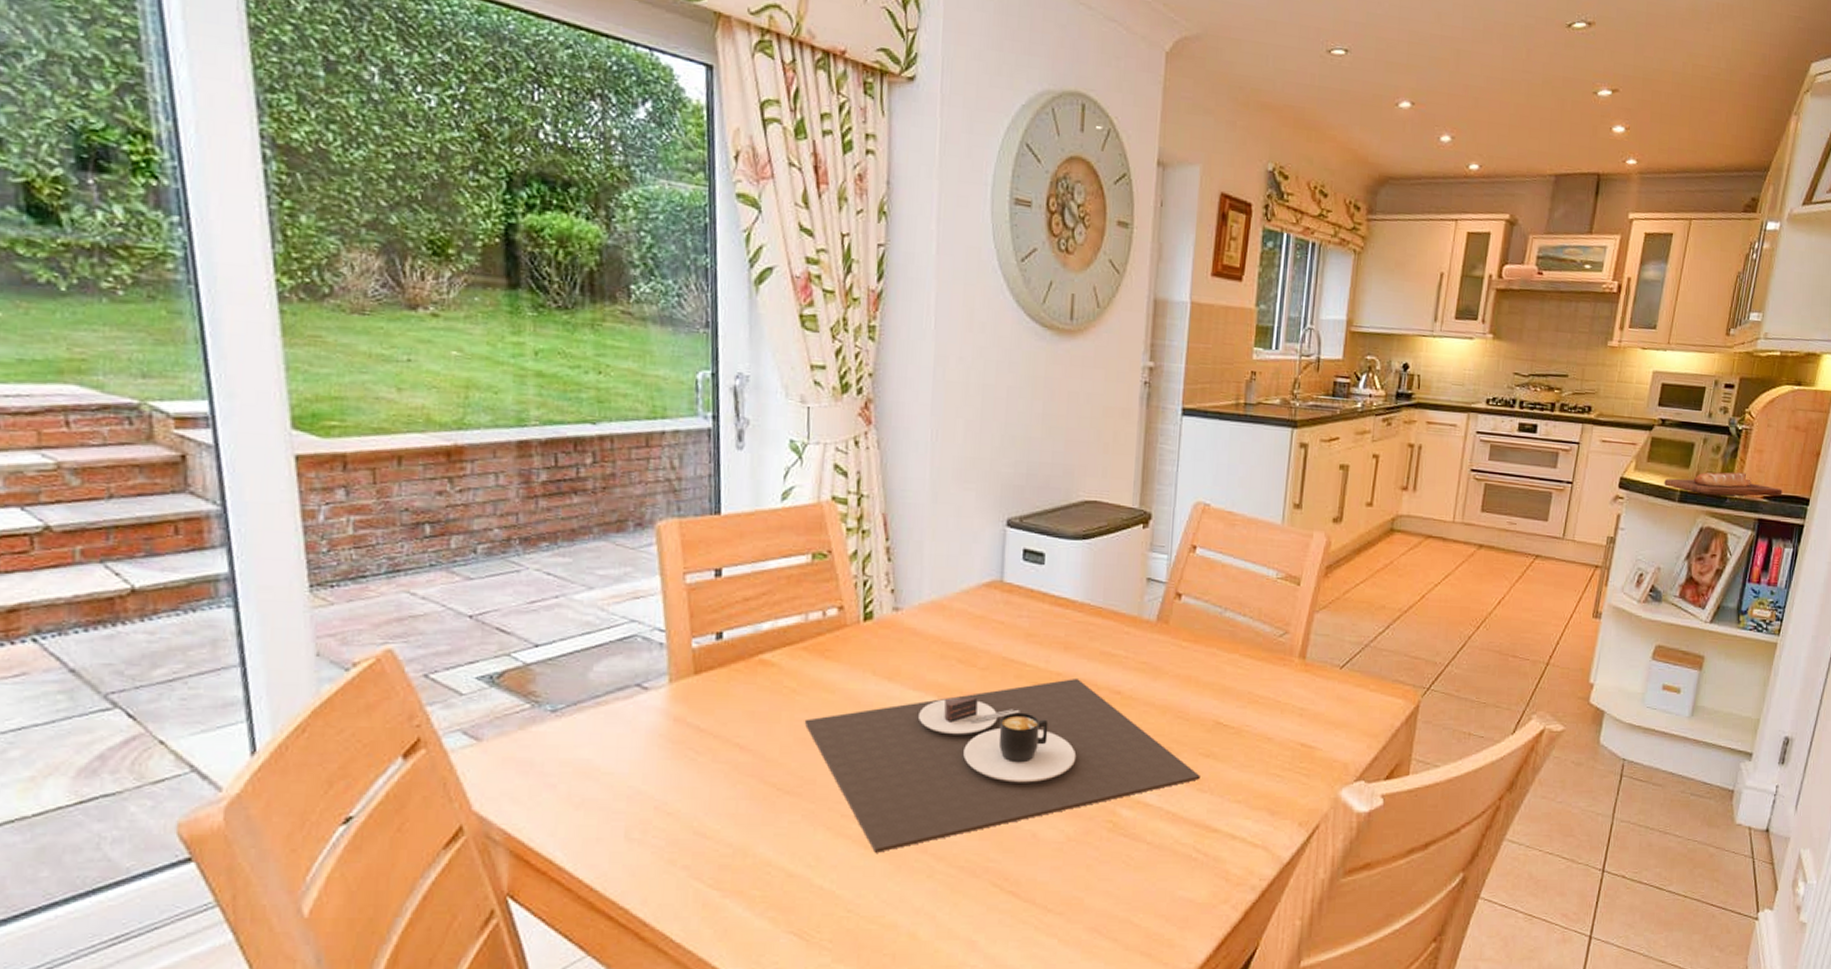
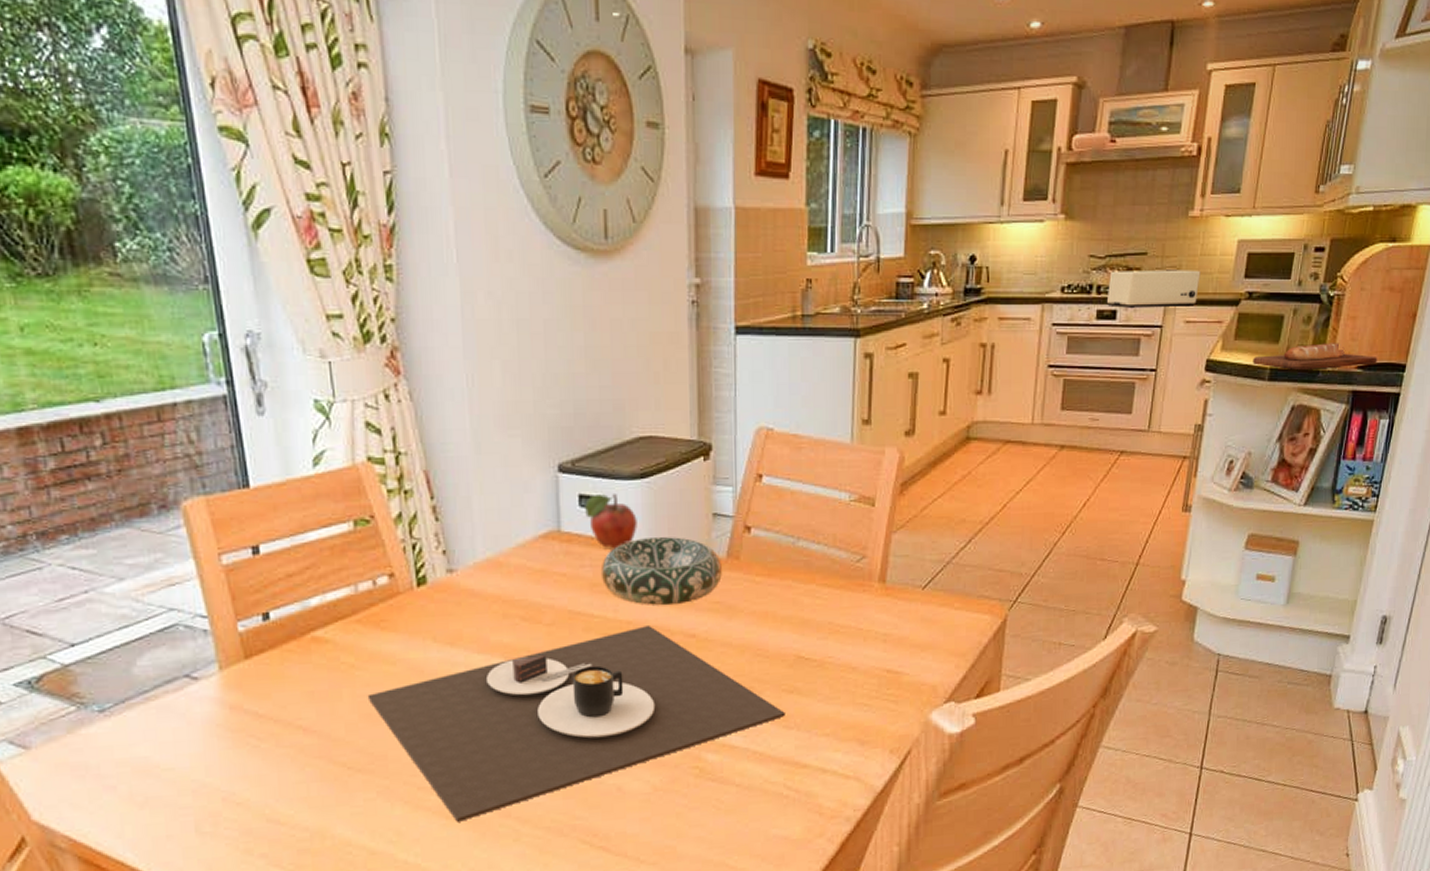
fruit: none [1028,550,1076,603] -> present [585,494,637,549]
decorative bowl: none [1036,595,1152,662] -> present [600,537,723,606]
toaster: none [1528,388,1617,428] -> present [1106,269,1201,309]

